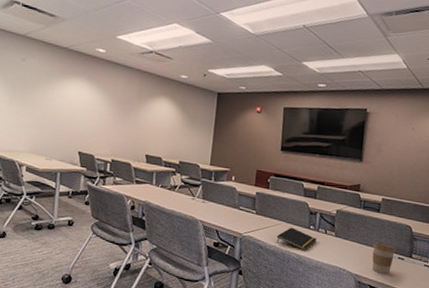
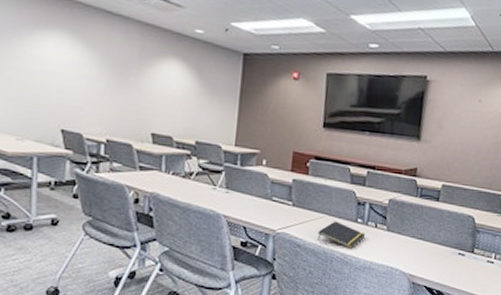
coffee cup: present [372,241,396,274] -> none [429,235,456,273]

